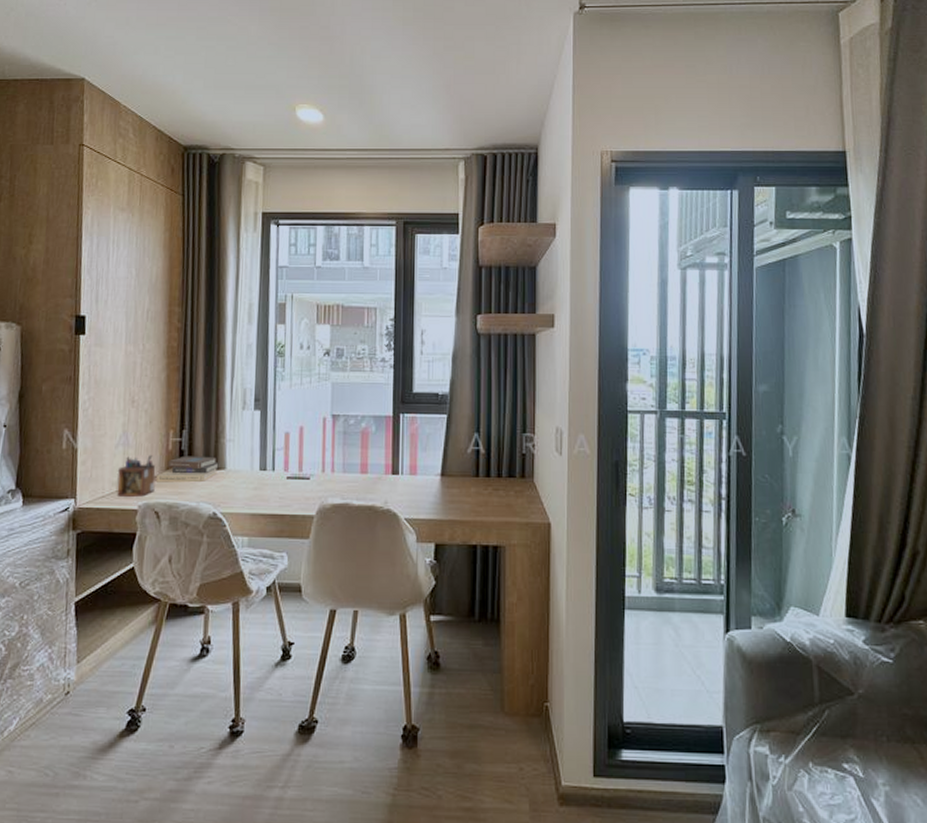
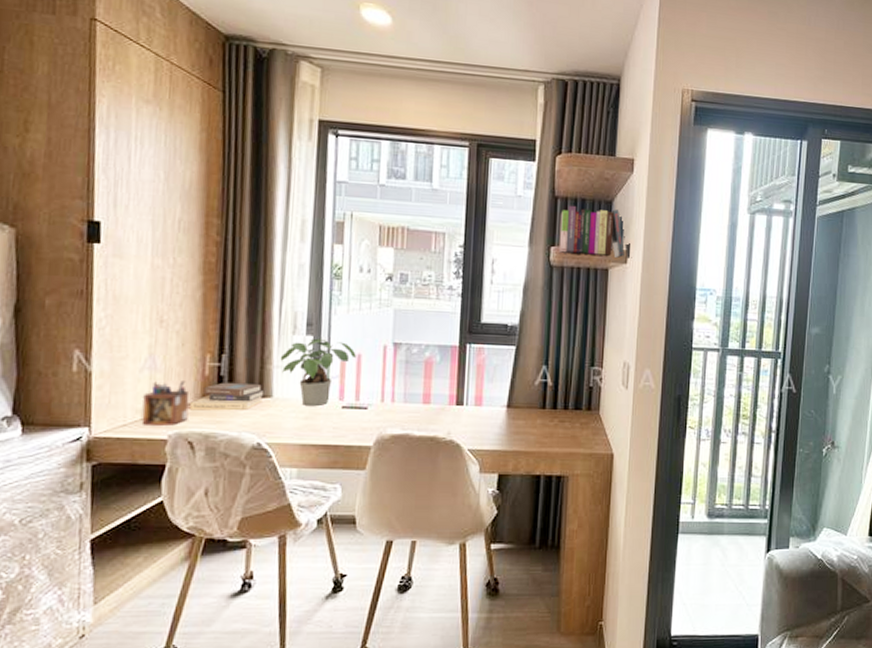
potted plant: none [232,412,299,478] -> present [280,338,356,407]
books: none [485,273,559,322] -> present [558,205,632,258]

